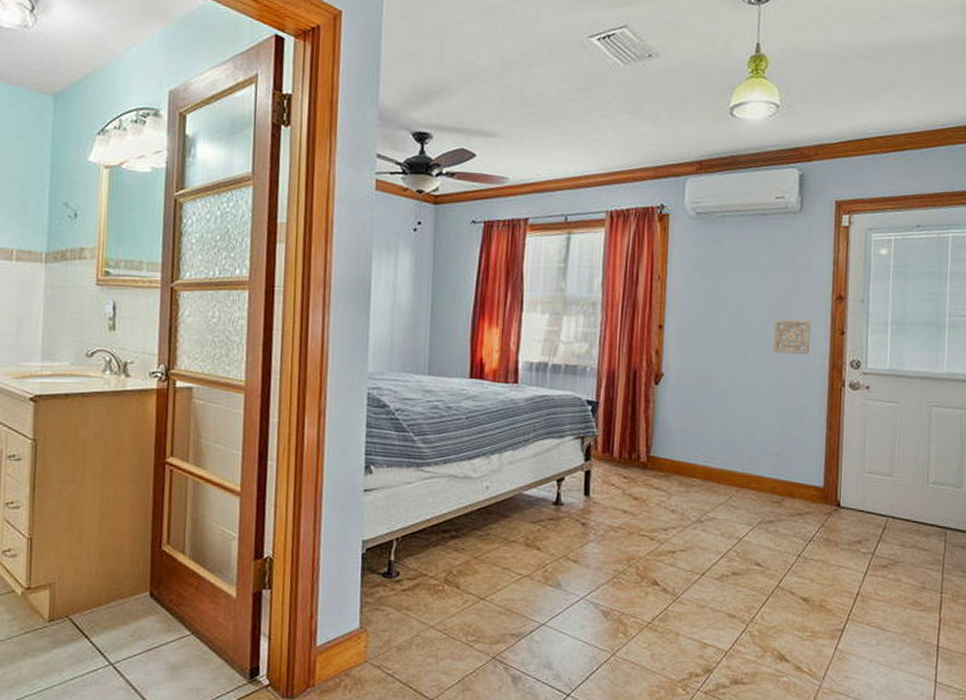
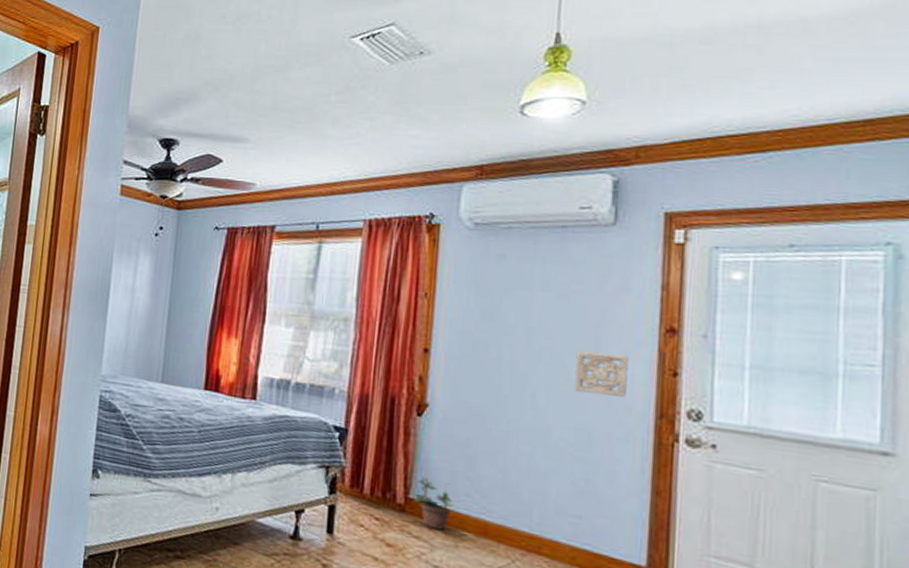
potted plant: none [654,436,685,479] -> present [413,476,454,530]

